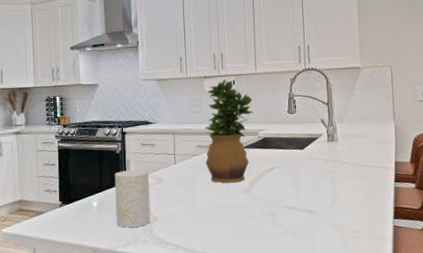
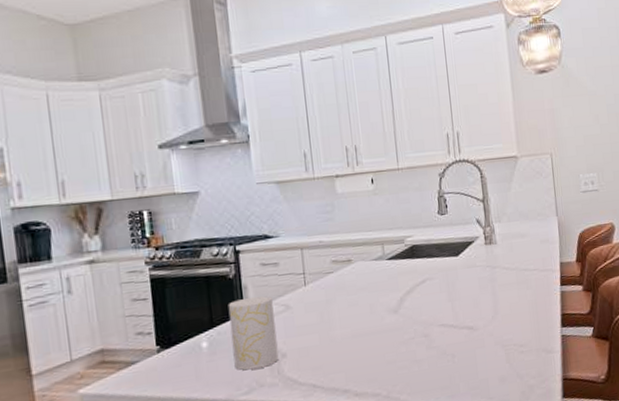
potted plant: present [204,79,254,183] -> none [339,177,399,304]

